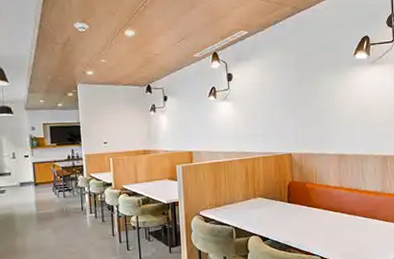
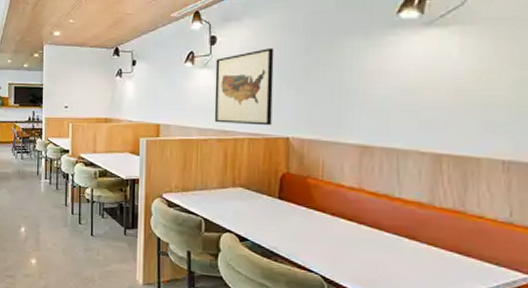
wall art: none [233,83,279,147] -> present [214,48,274,126]

